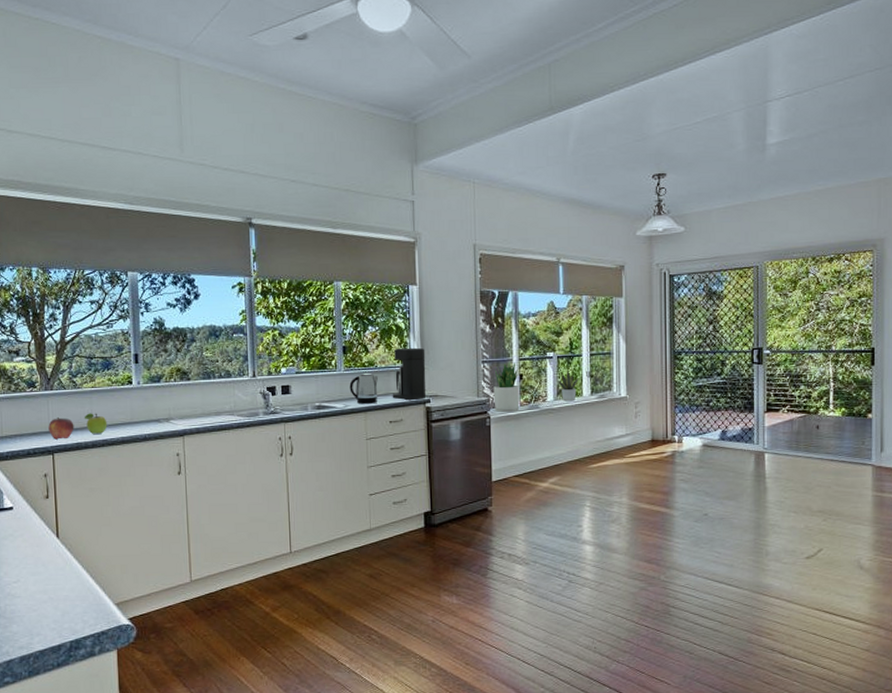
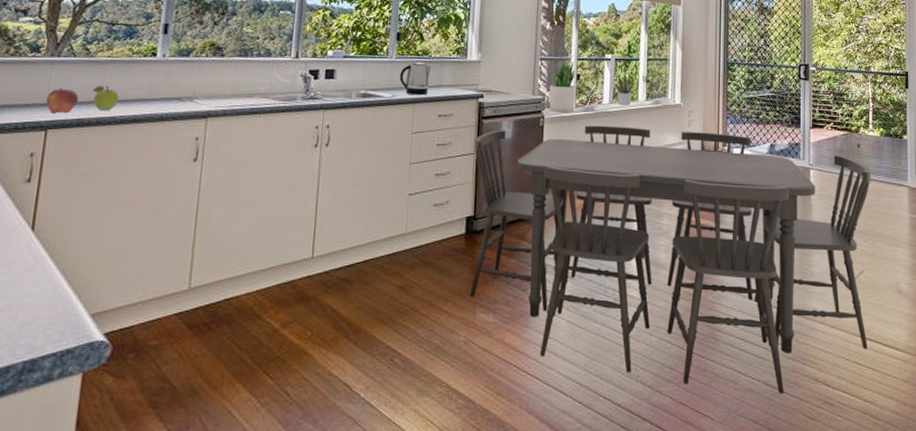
coffee maker: present [392,347,427,401] -> none [444,38,483,95]
dining table: none [425,421,831,662] -> present [470,125,871,394]

